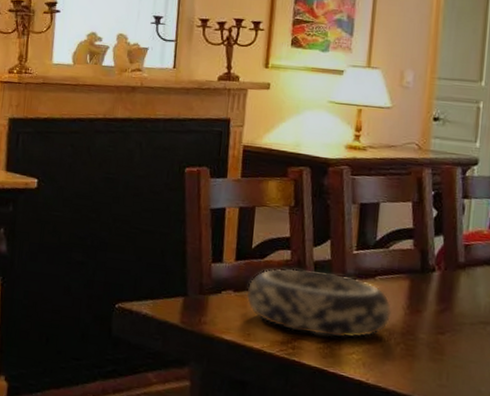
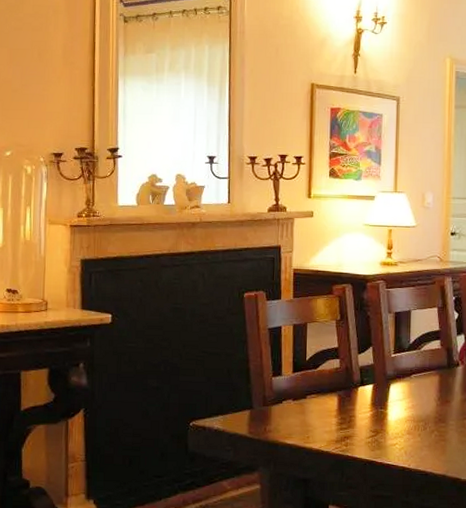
decorative bowl: present [246,268,392,339] -> none [304,375,426,432]

